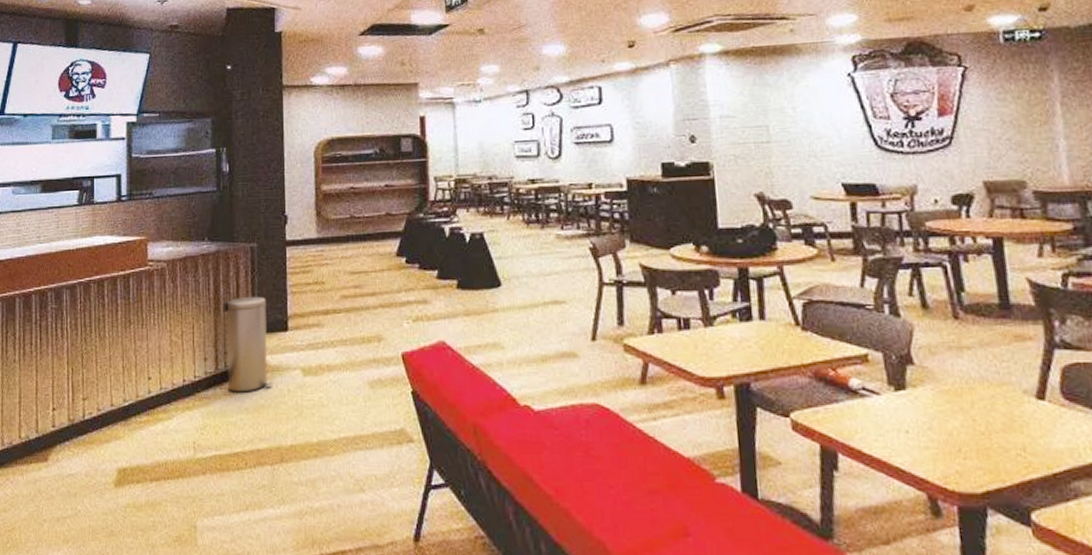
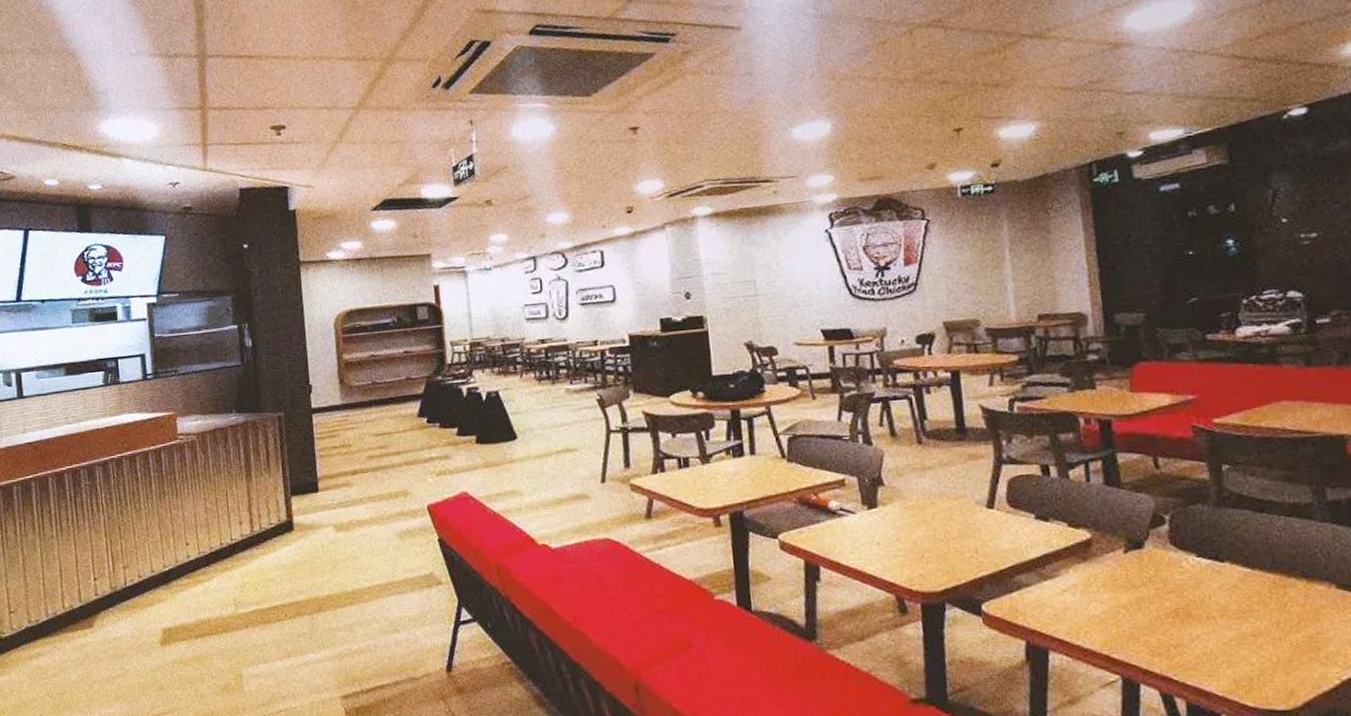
pedal bin: present [224,296,274,393] -> none [255,461,308,552]

